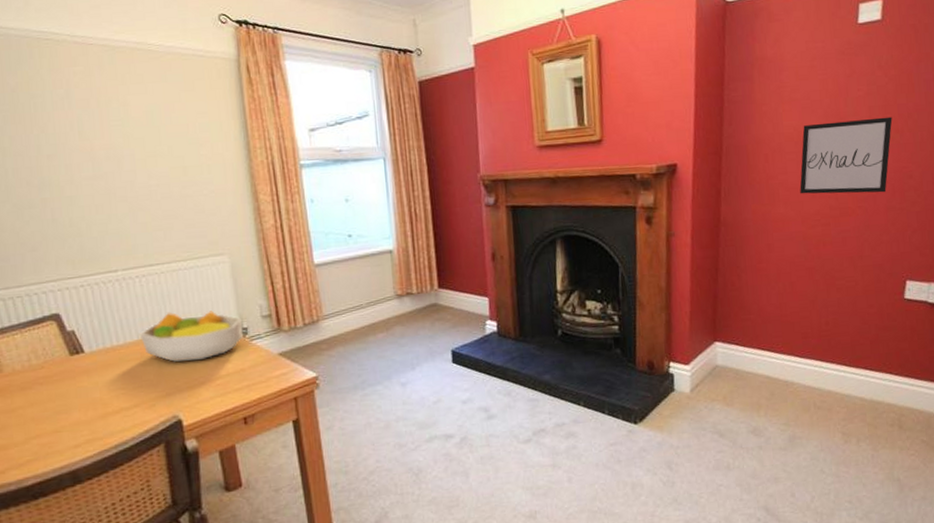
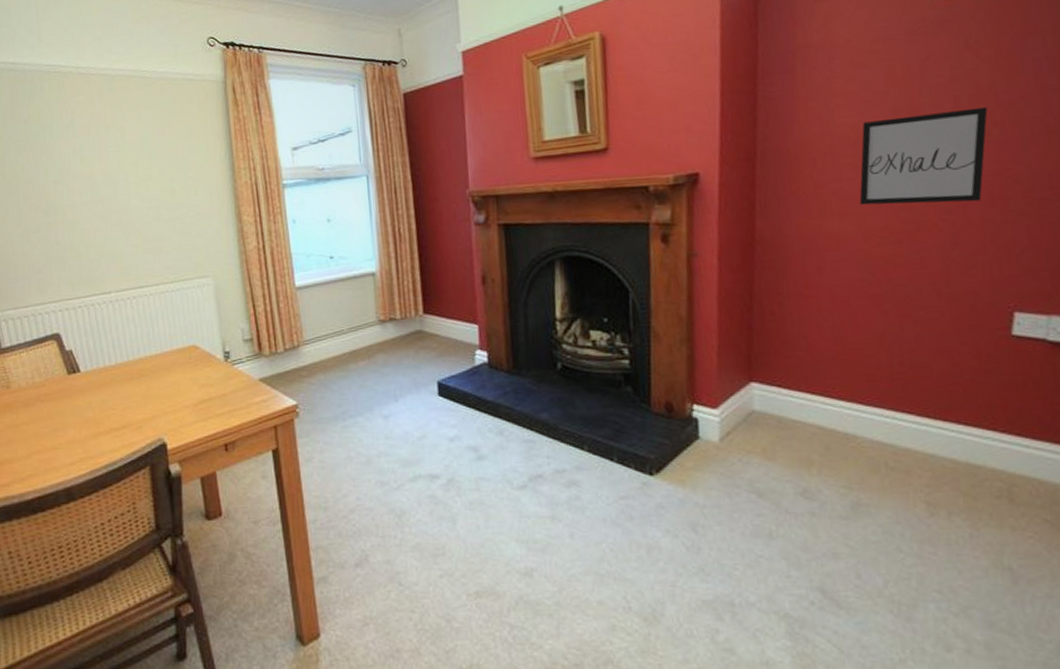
fruit bowl: present [139,311,243,363] -> none [129,333,225,385]

